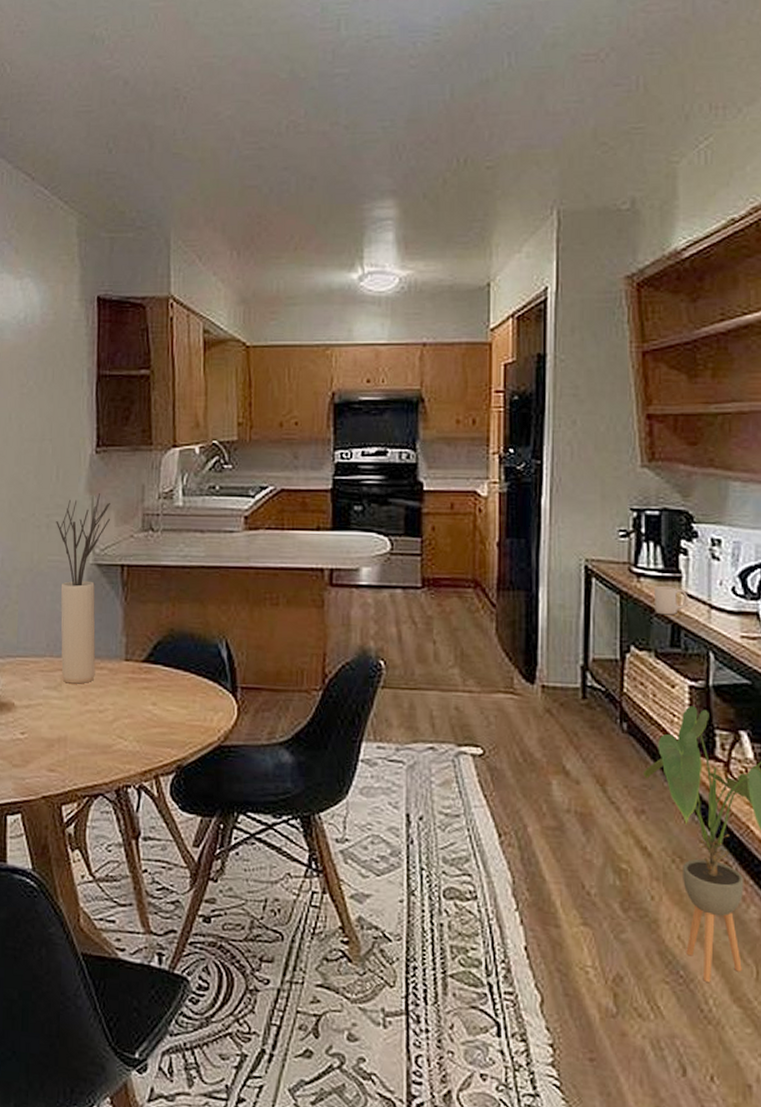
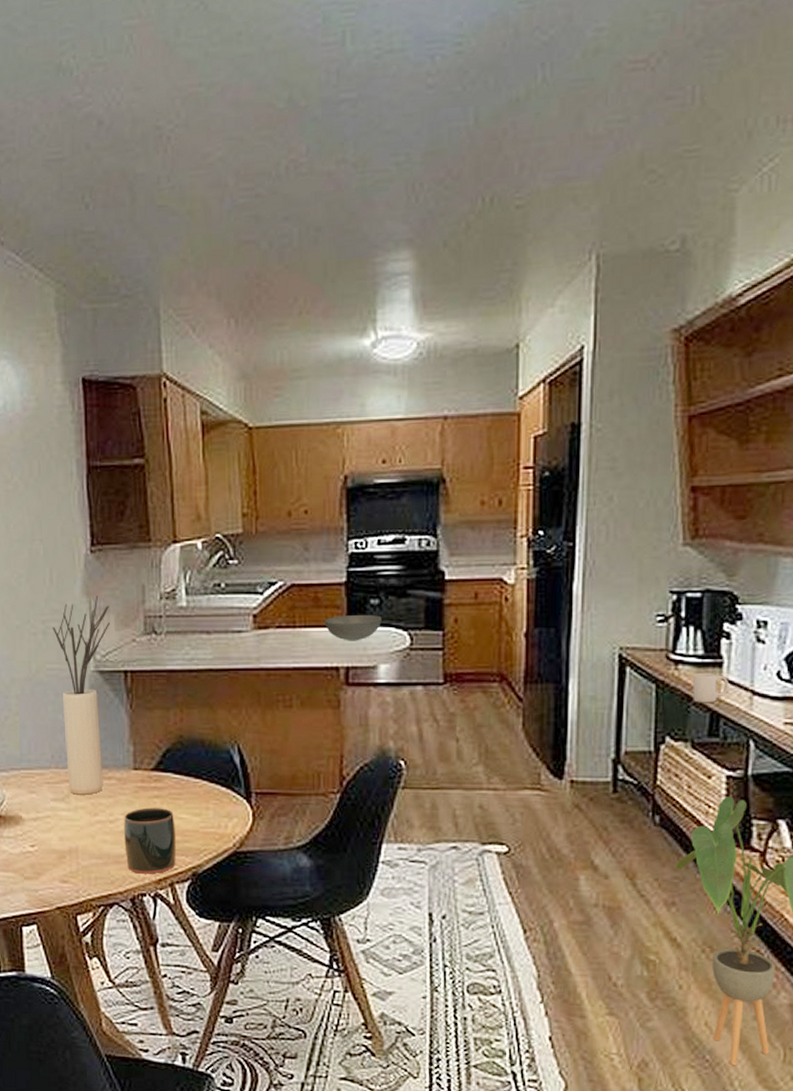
mug: none [112,698,164,766] -> present [123,807,177,874]
bowl: none [311,519,364,545] -> present [324,614,382,641]

